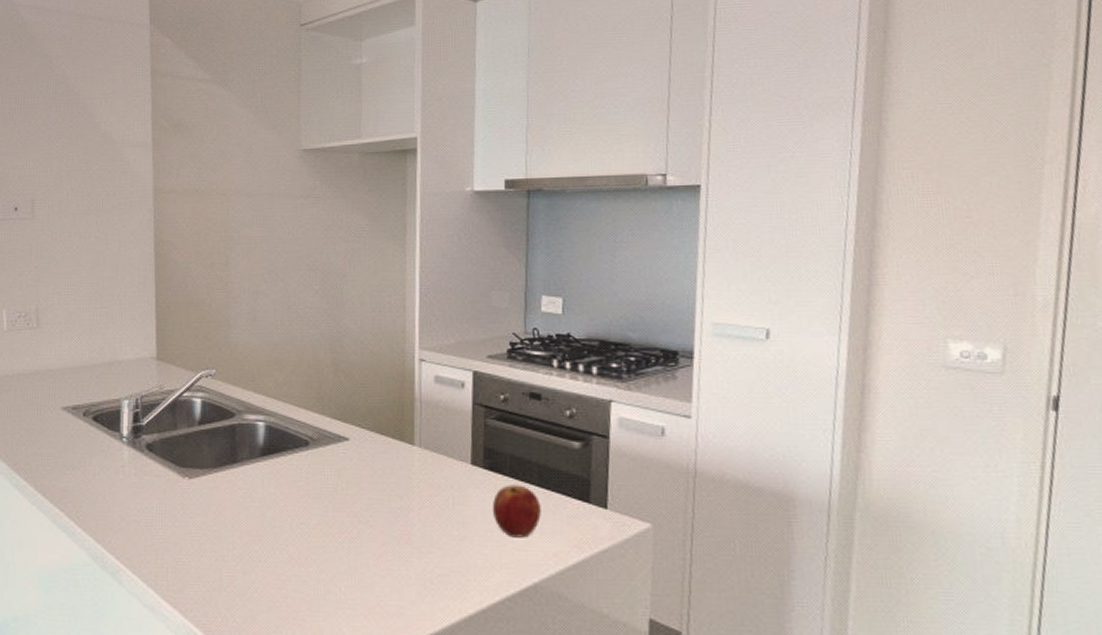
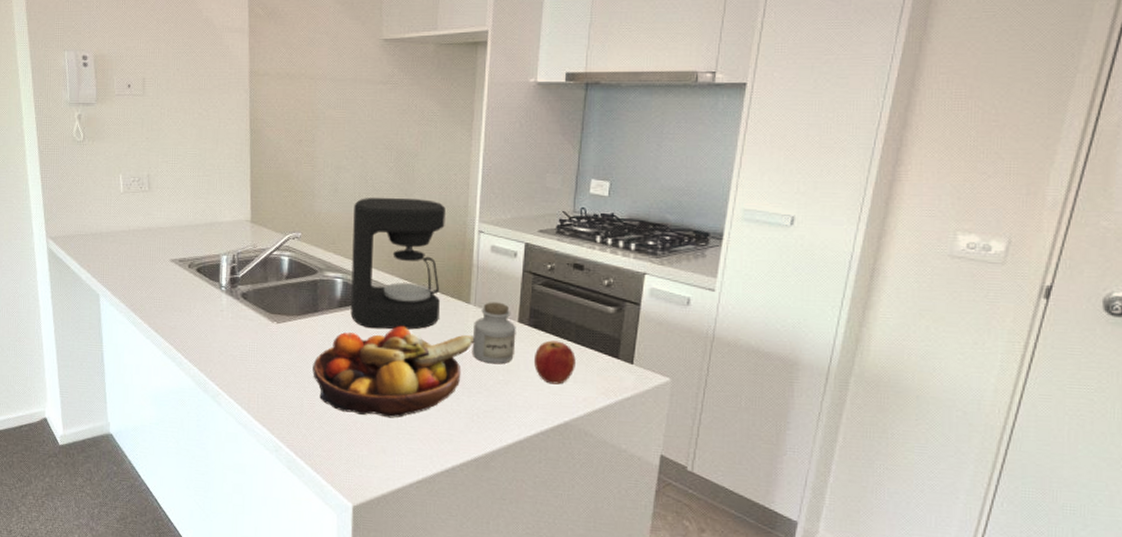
fruit bowl: none [232,476,422,590] -> present [313,326,475,418]
coffee maker: none [275,324,381,480] -> present [350,197,446,330]
jar: none [419,442,470,517] -> present [472,302,516,364]

